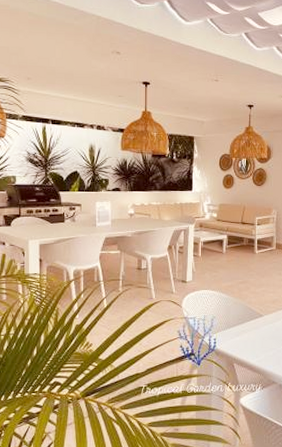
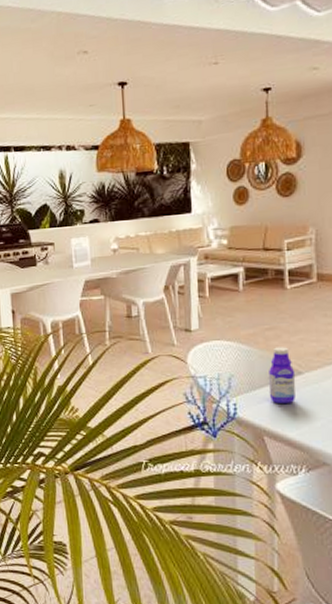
bottle: none [239,296,258,338] -> present [268,347,296,403]

